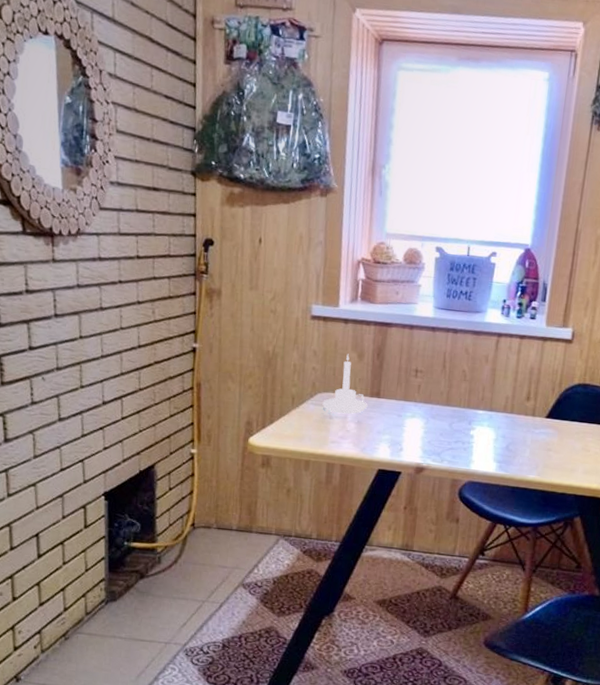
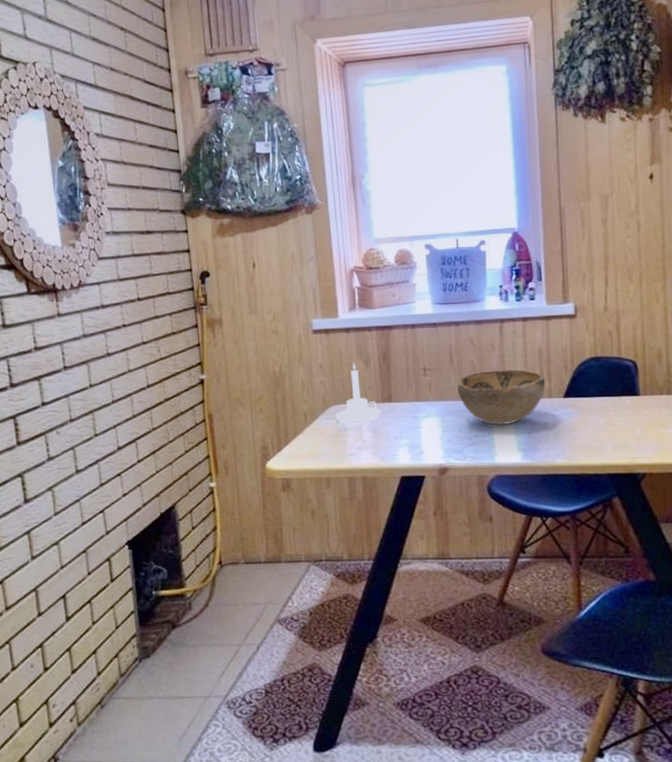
decorative bowl: none [445,381,532,435] -> present [457,369,546,425]

